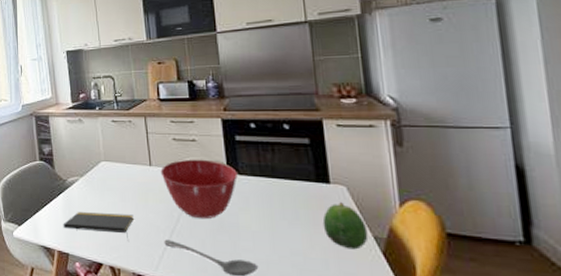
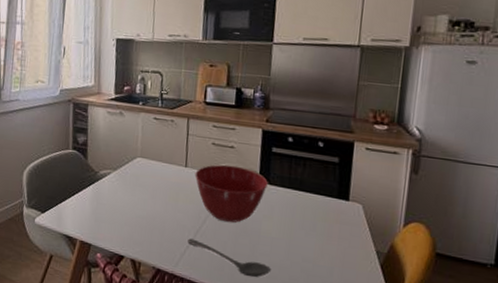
notepad: present [63,212,134,241] -> none [88,205,162,237]
fruit: present [322,202,368,250] -> none [335,218,373,261]

